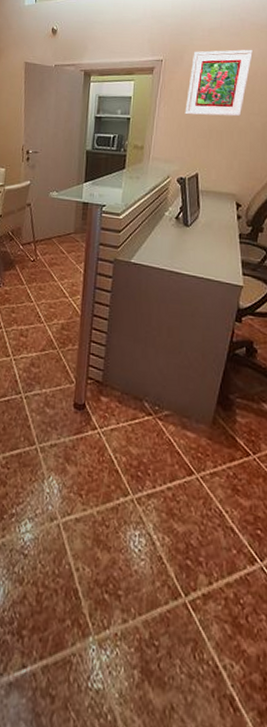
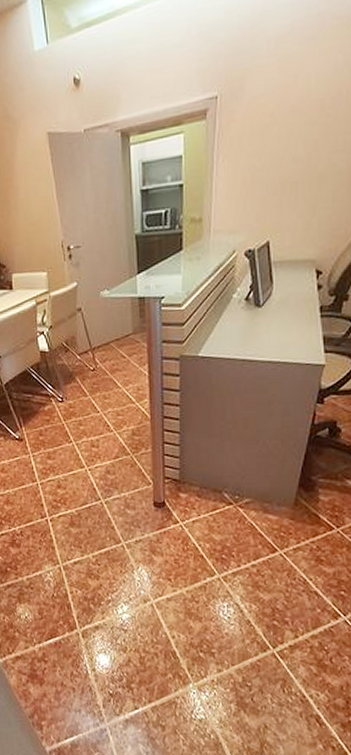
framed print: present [184,49,253,117] -> none [249,58,336,168]

